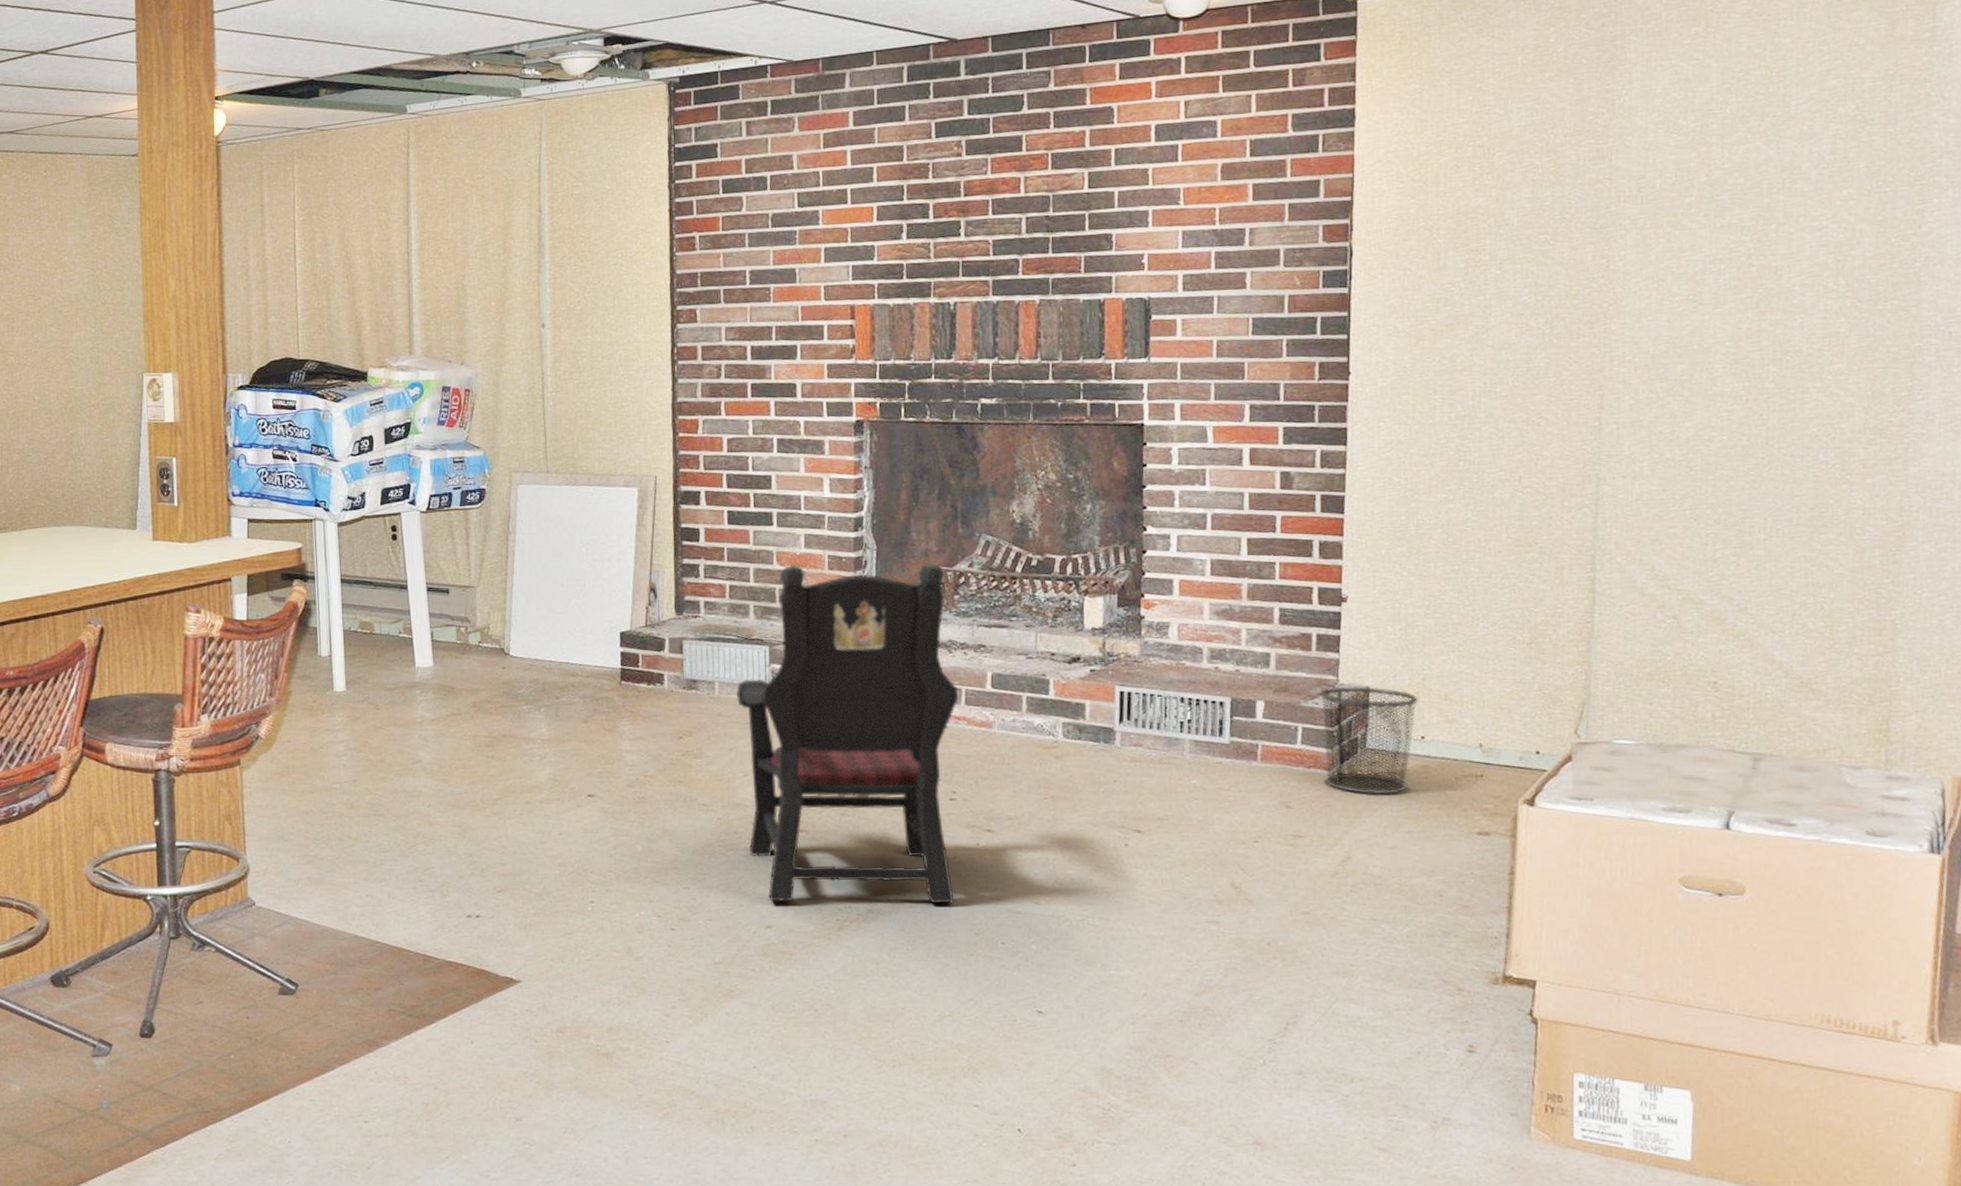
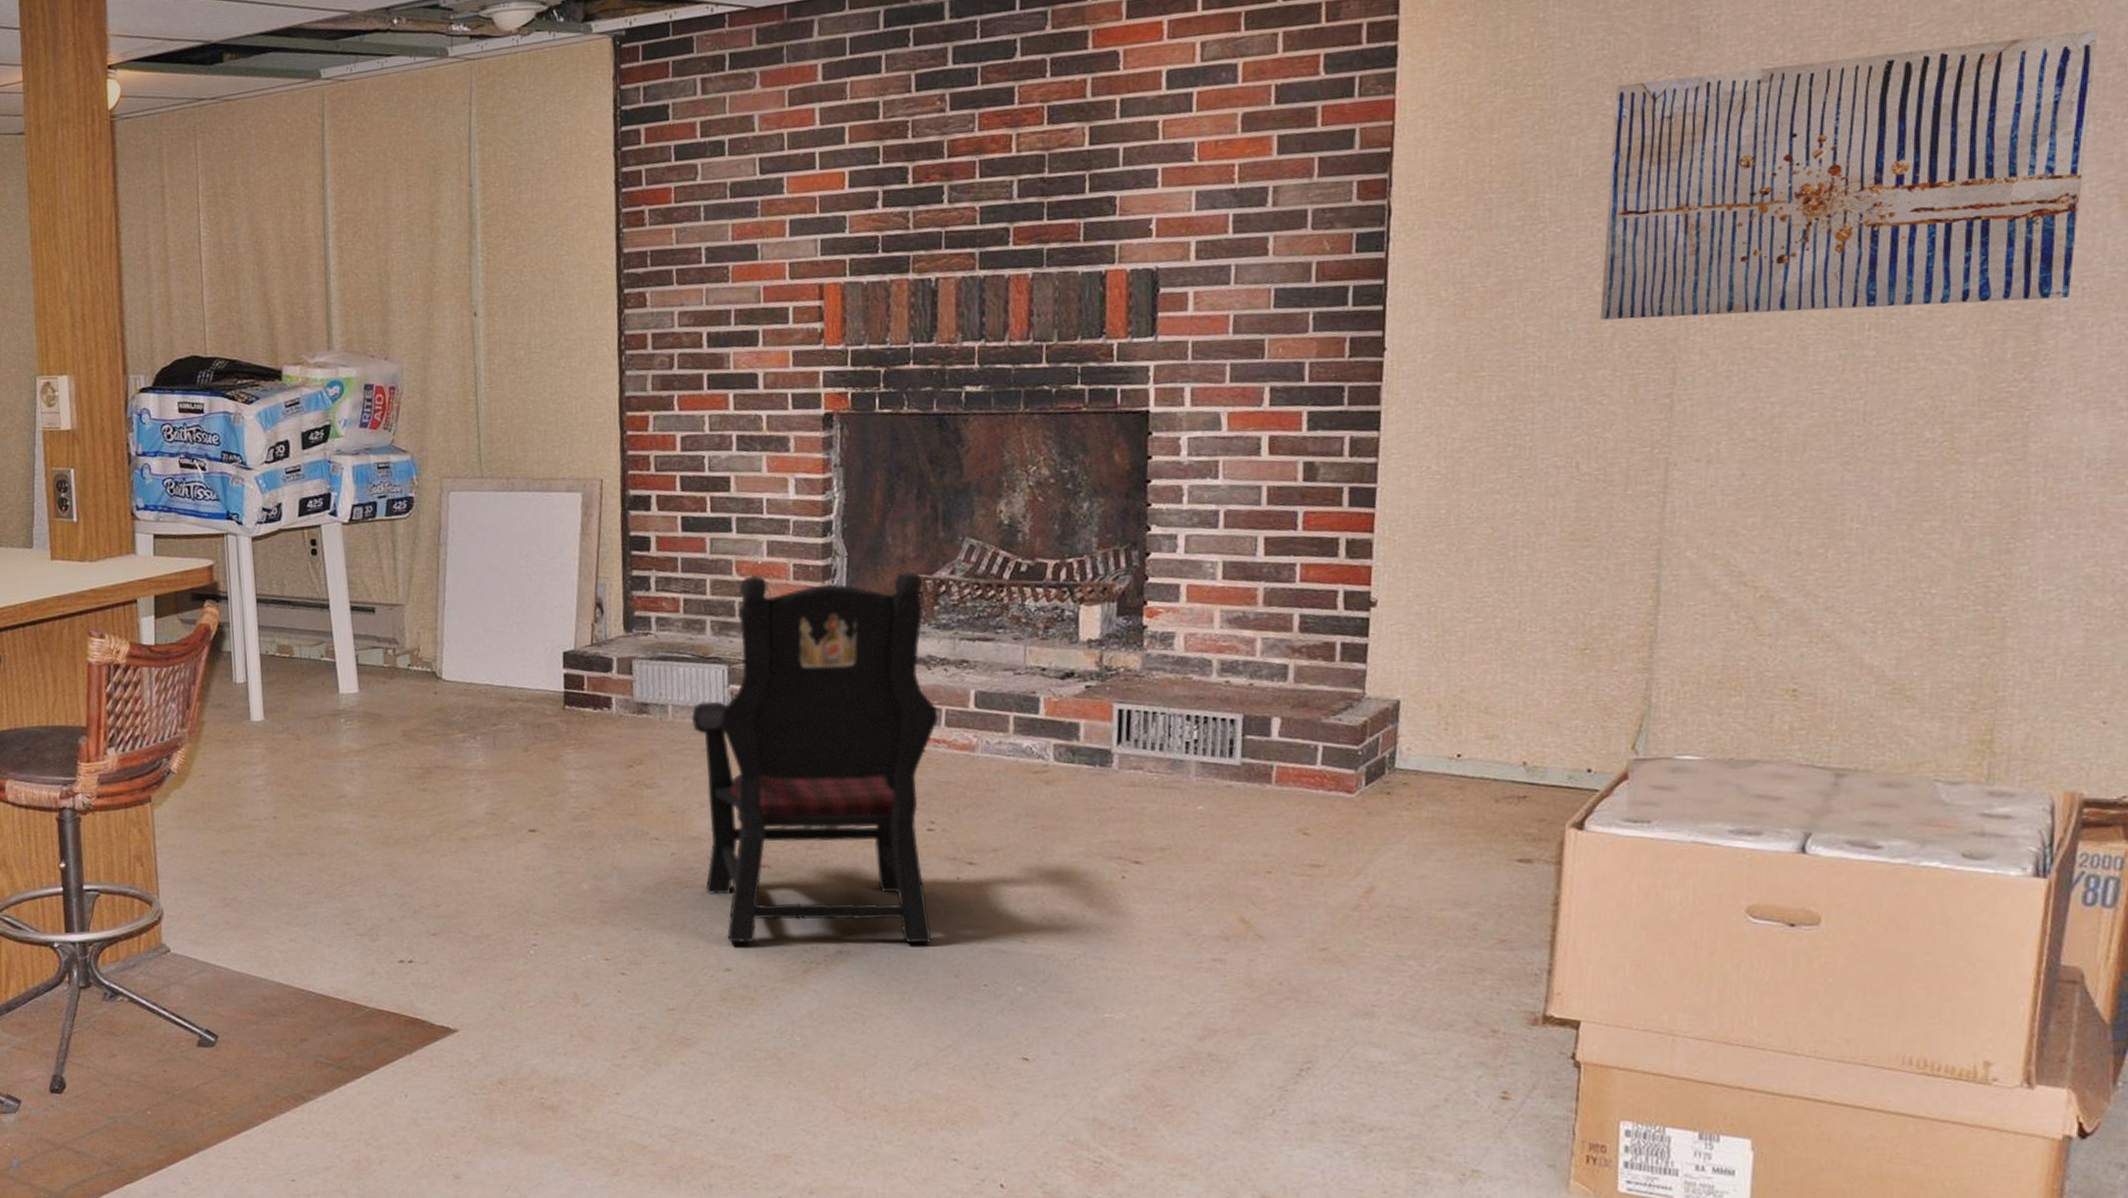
waste bin: present [1319,686,1419,795] -> none [1342,700,1456,820]
wall art: none [1536,110,1953,352] -> present [1600,29,2098,320]

